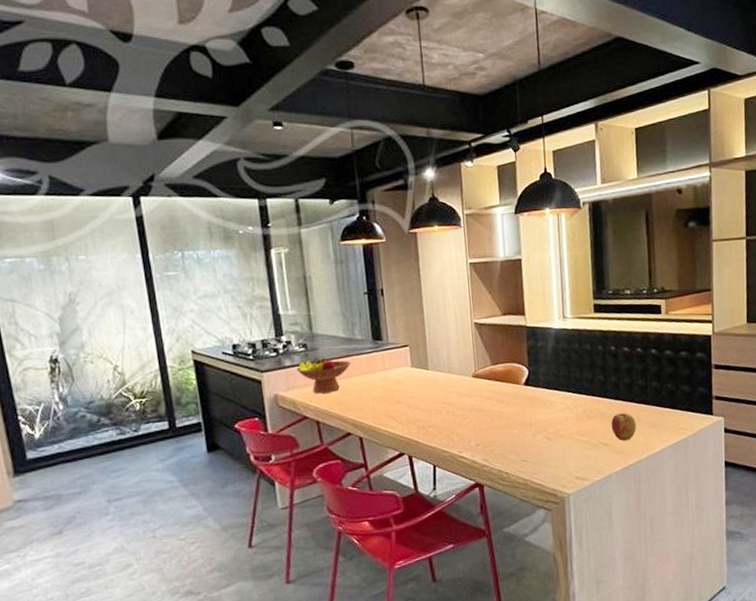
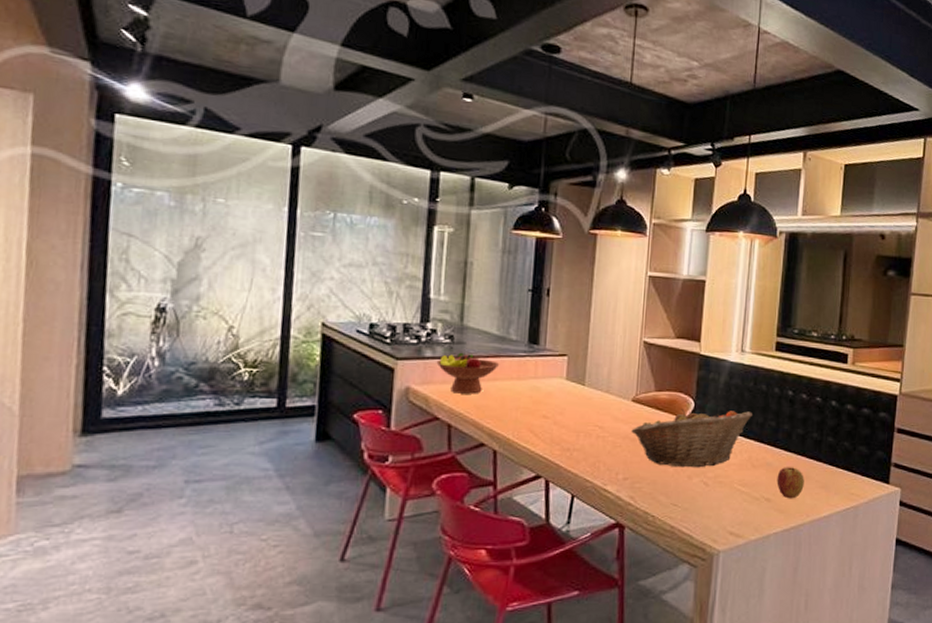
fruit basket: none [476,370,581,429] -> present [631,409,752,468]

